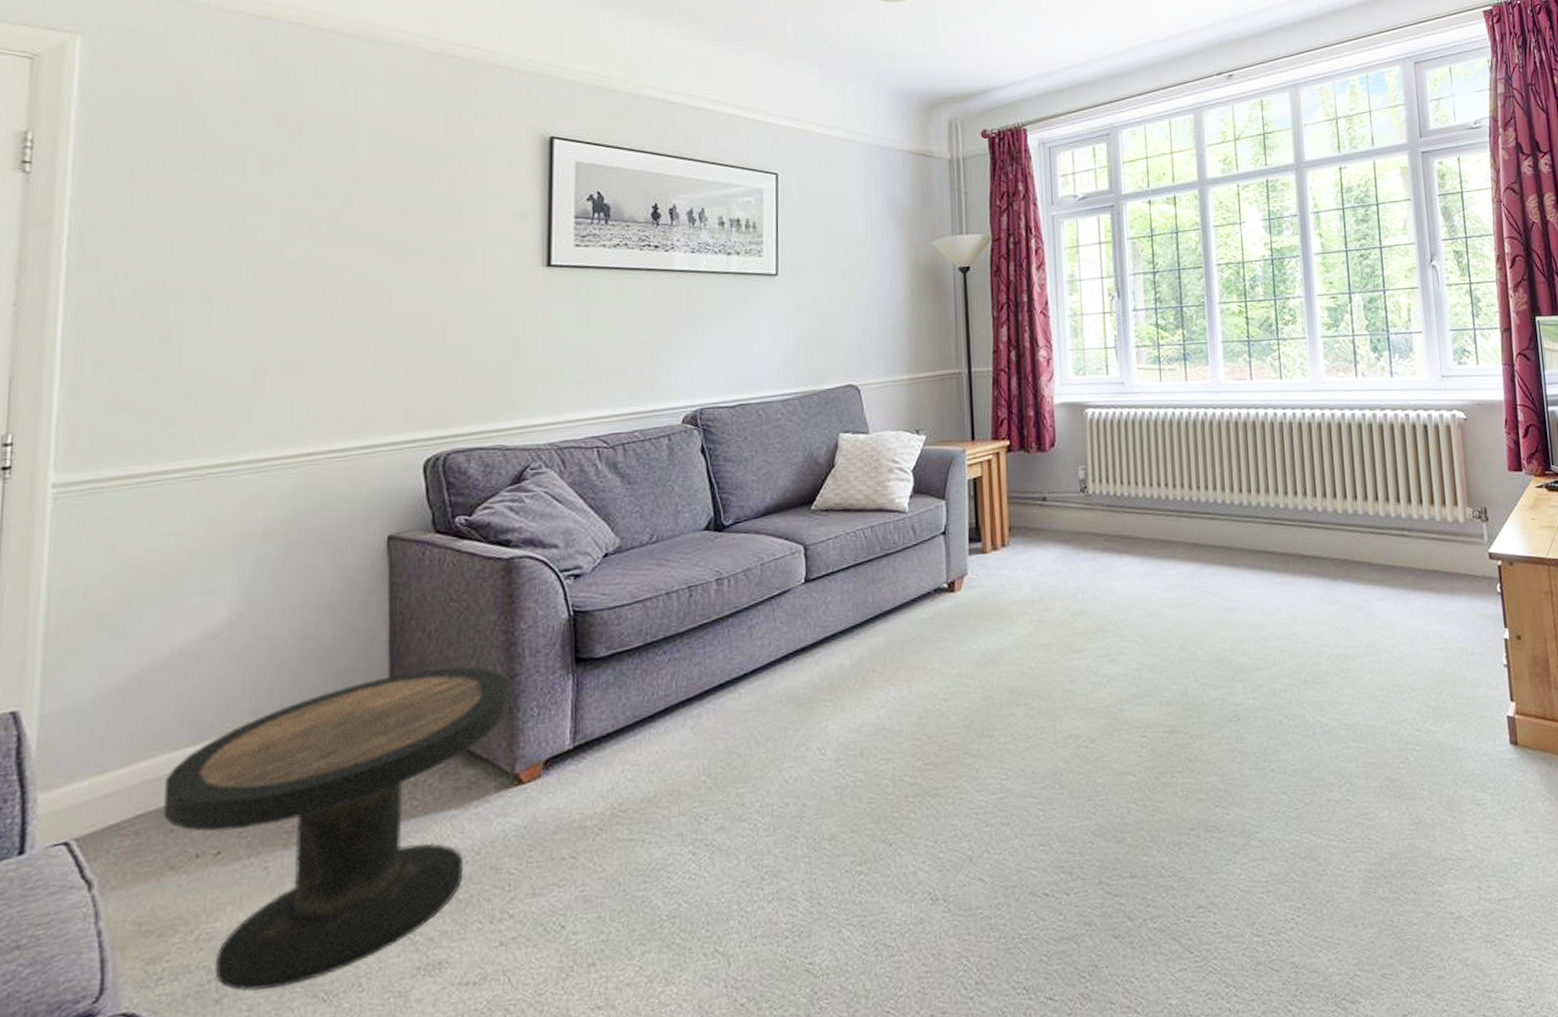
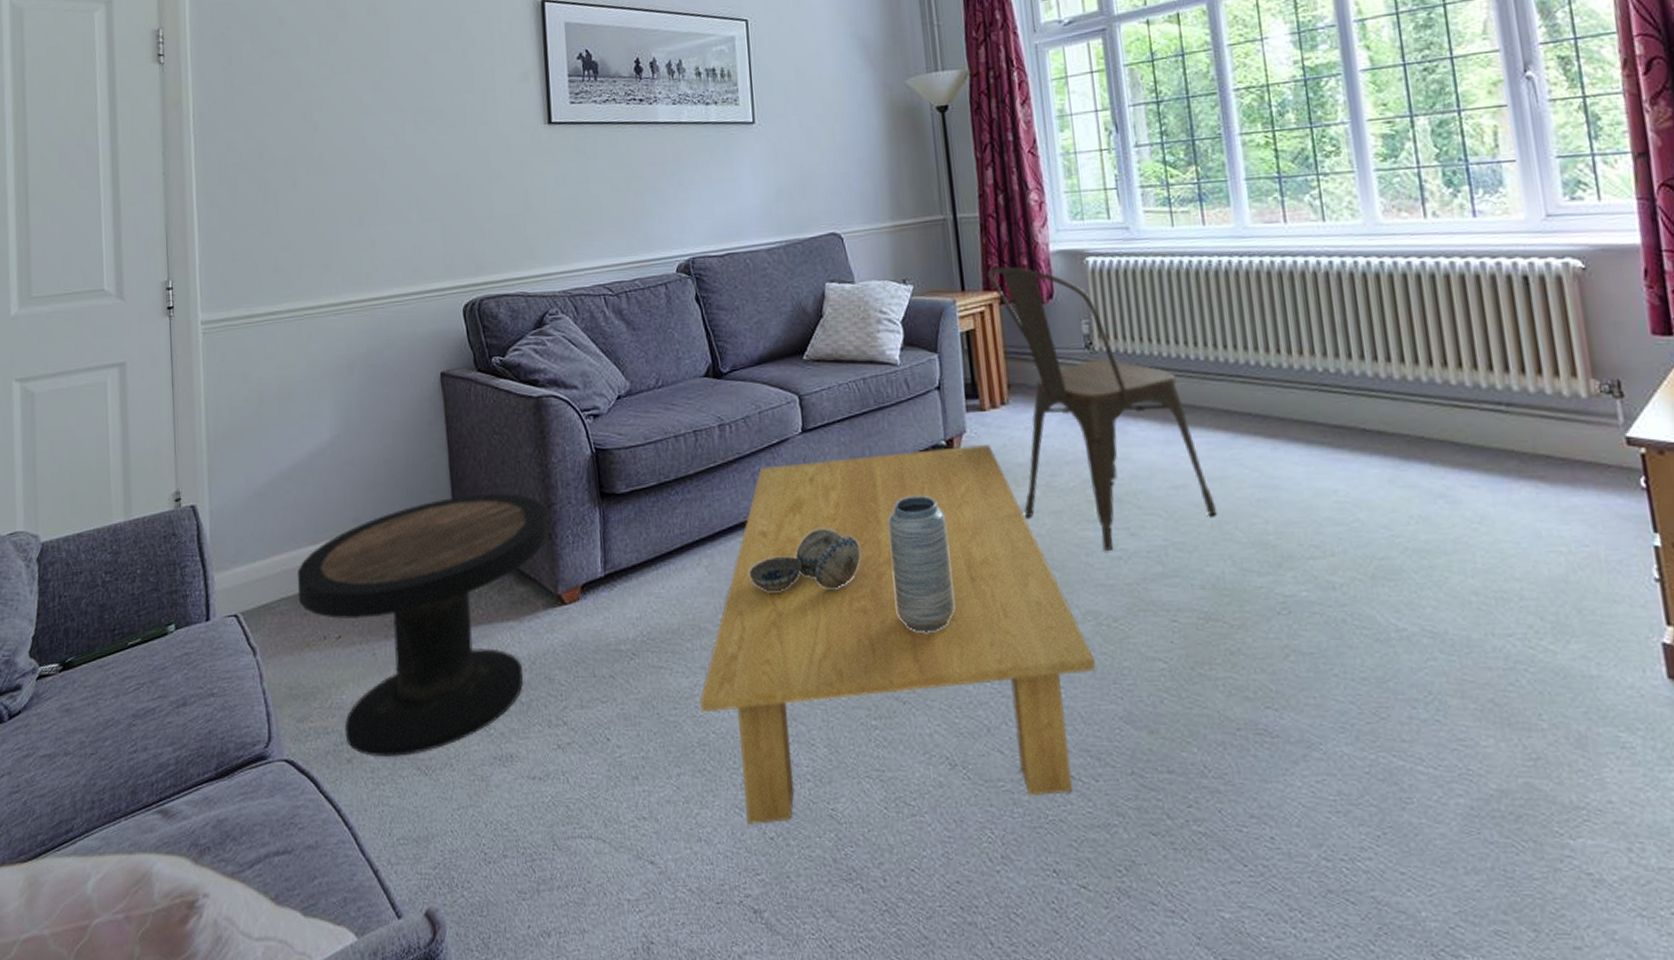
coffee table: none [674,585,1074,994] -> present [700,444,1097,824]
decorative bowl: none [738,677,857,748] -> present [748,529,861,592]
vase: none [886,637,947,773] -> present [887,495,955,633]
chair: none [996,417,1185,677] -> present [987,266,1218,550]

